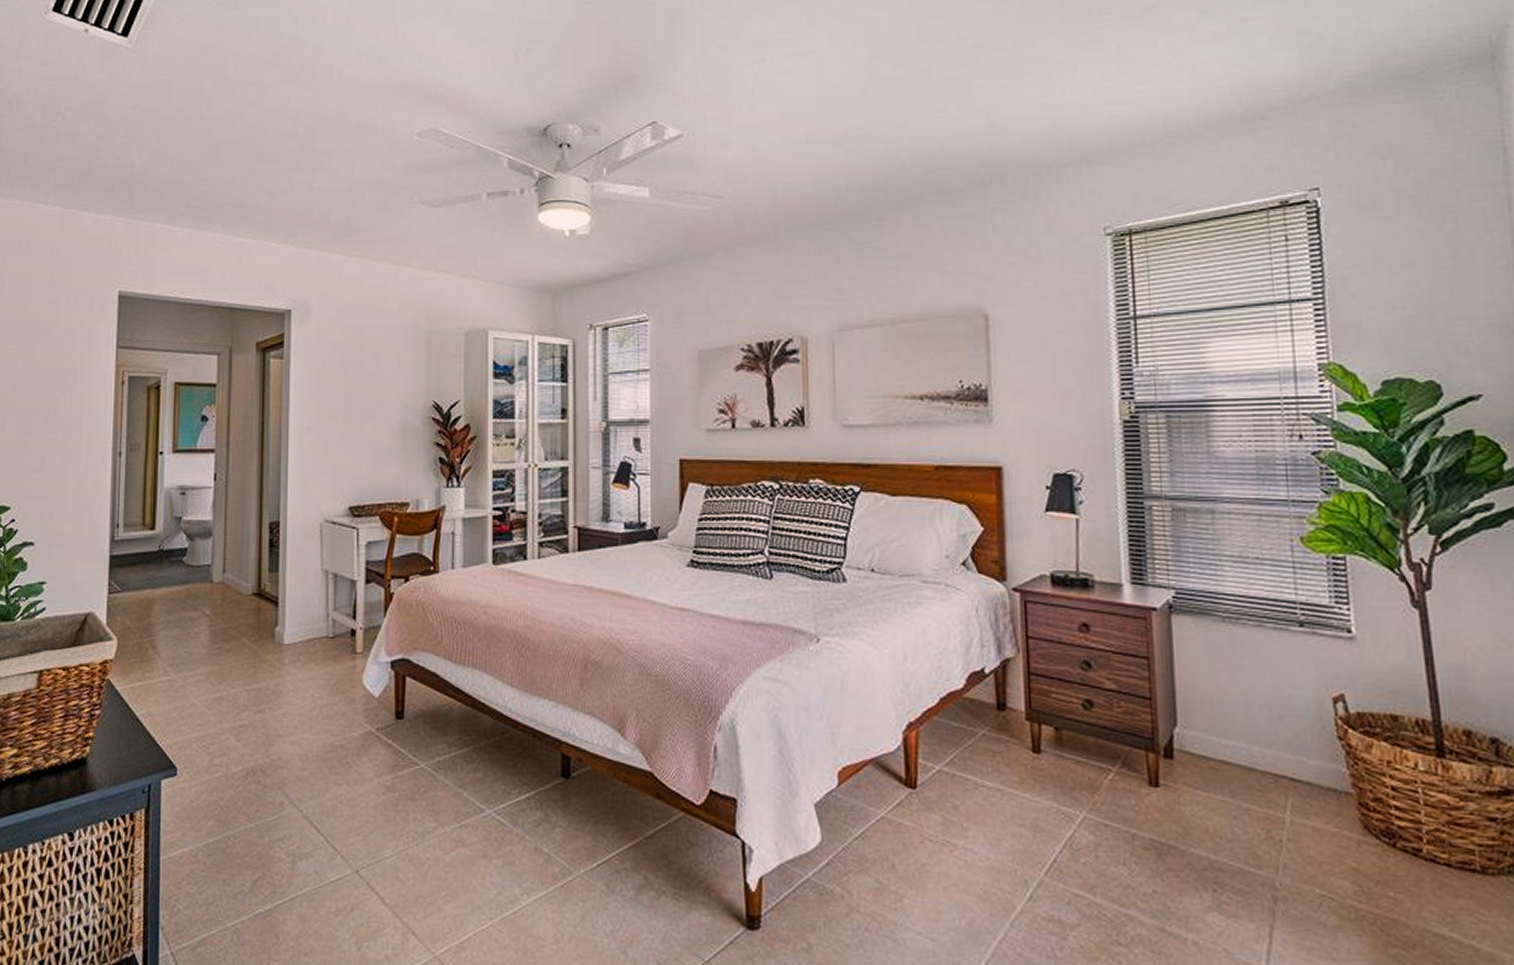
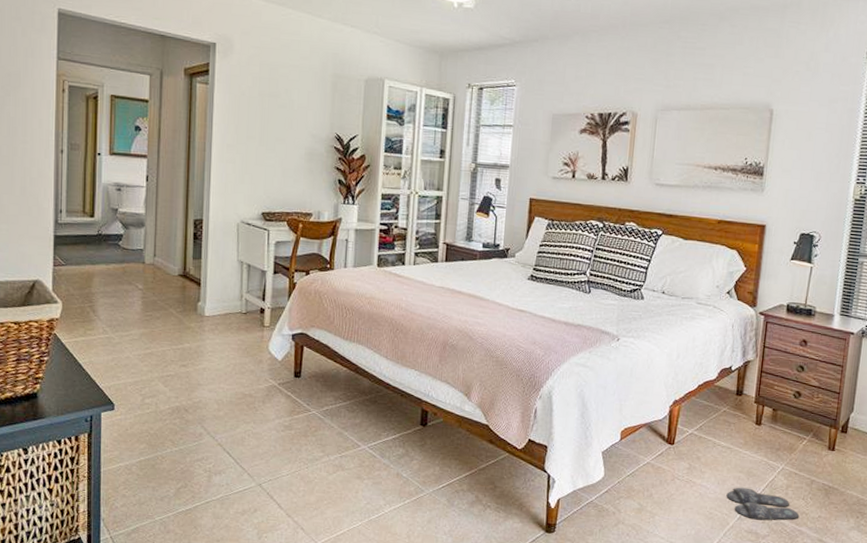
slippers: none [1005,849,1123,901] -> present [726,487,800,521]

